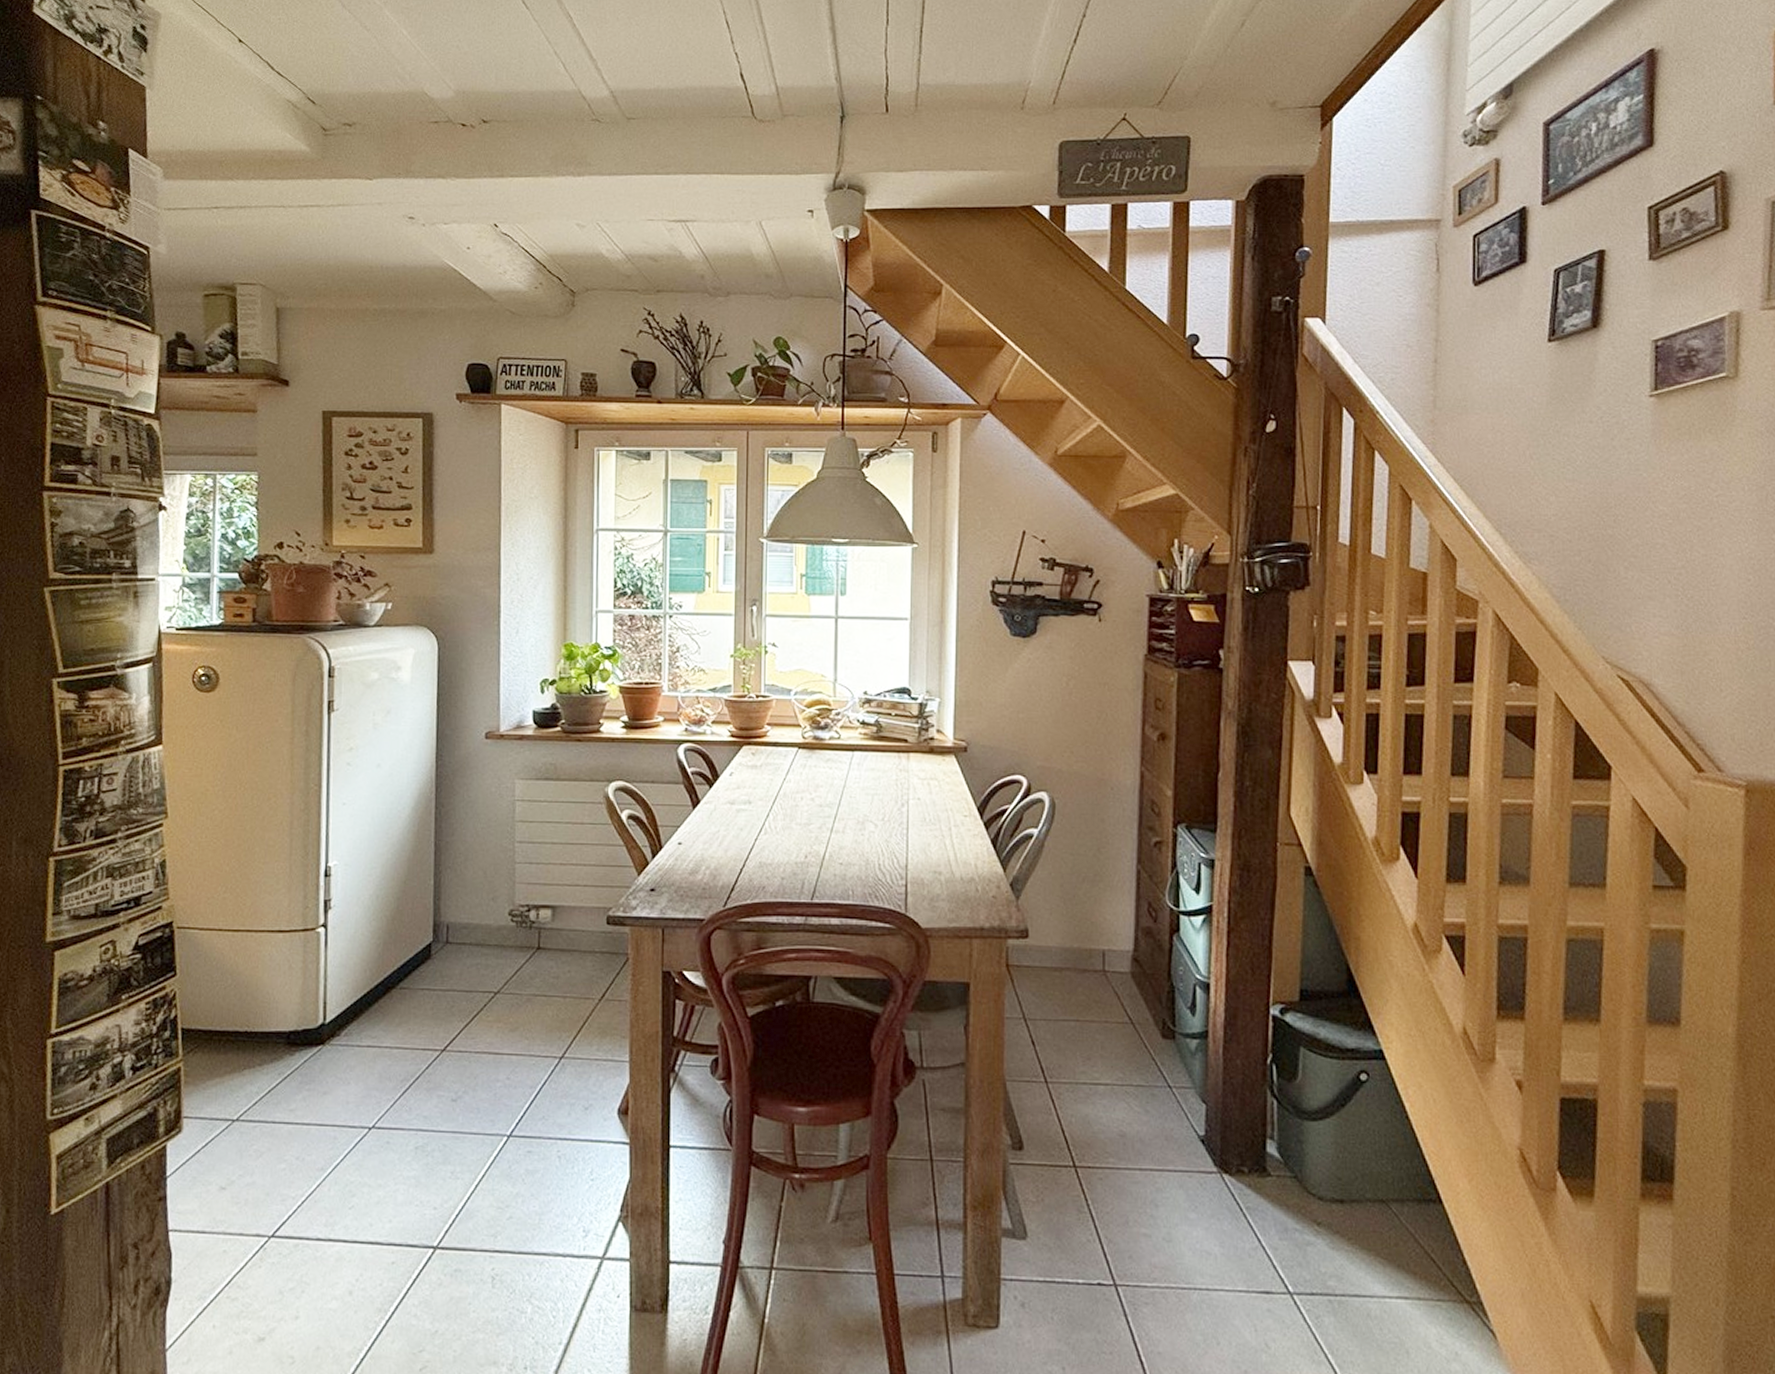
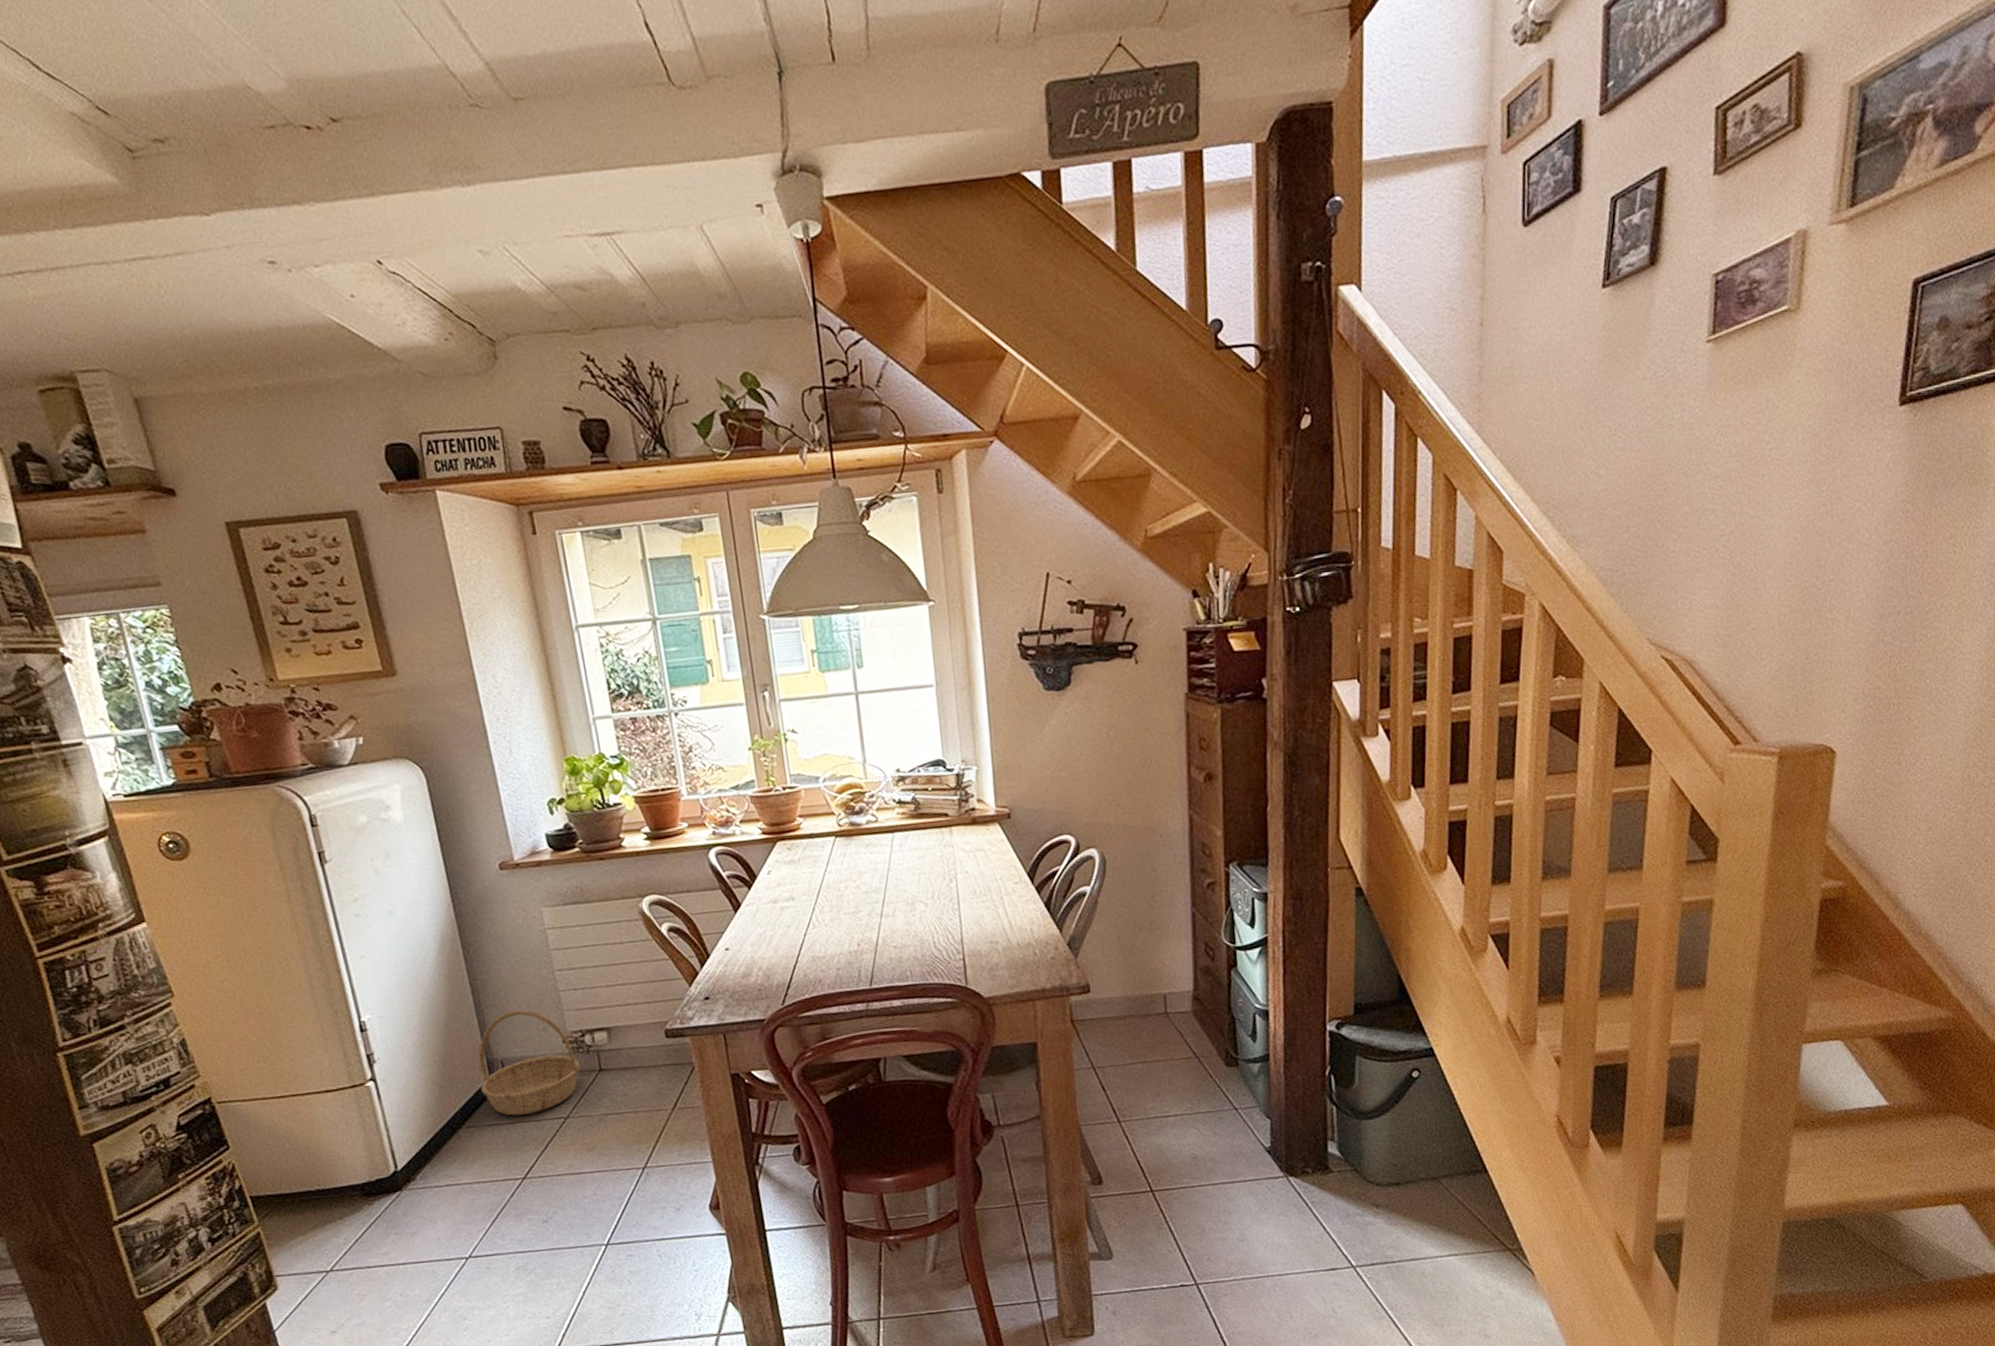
basket: none [422,876,520,983] -> present [478,1010,580,1116]

